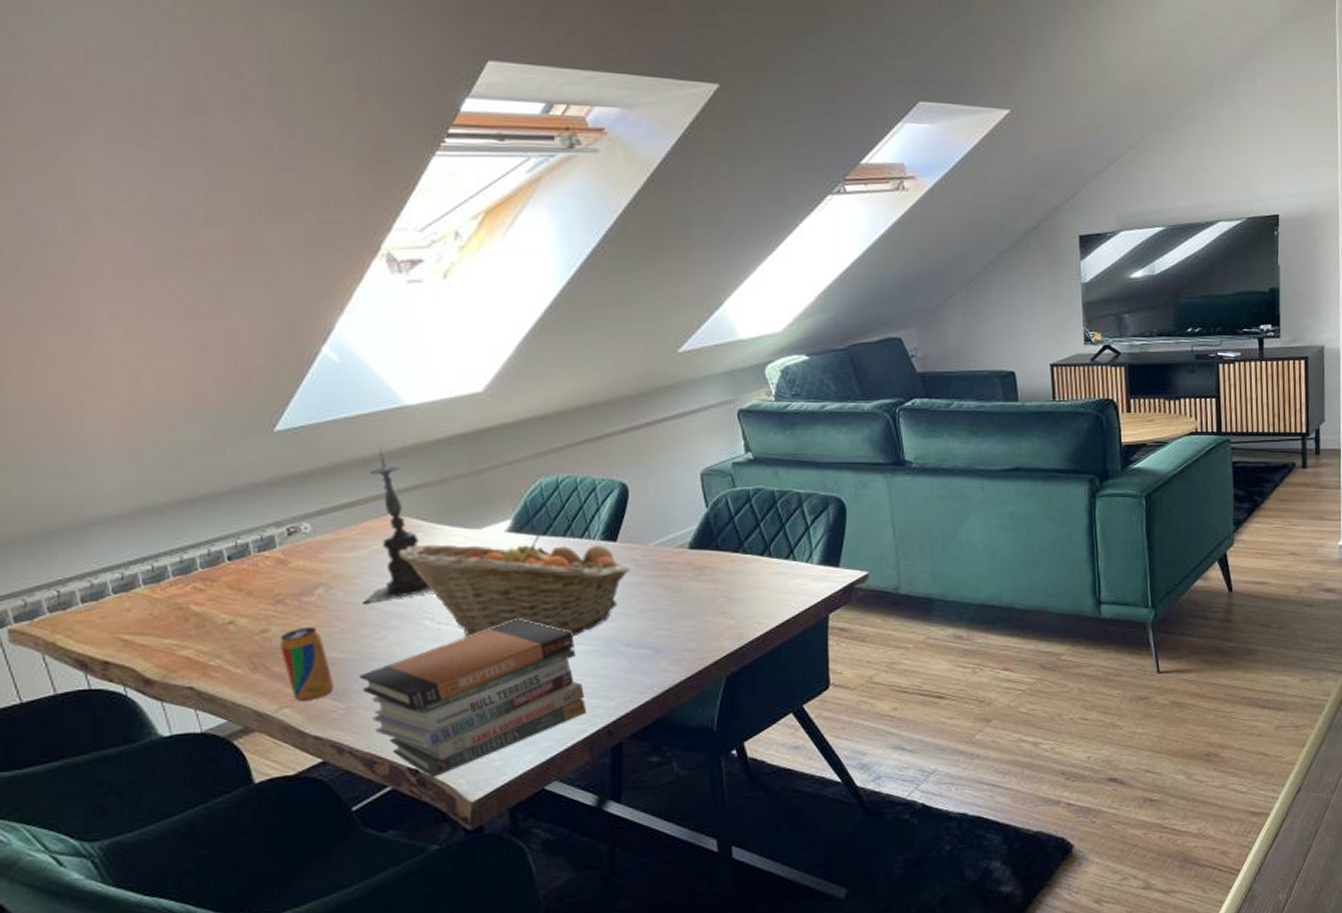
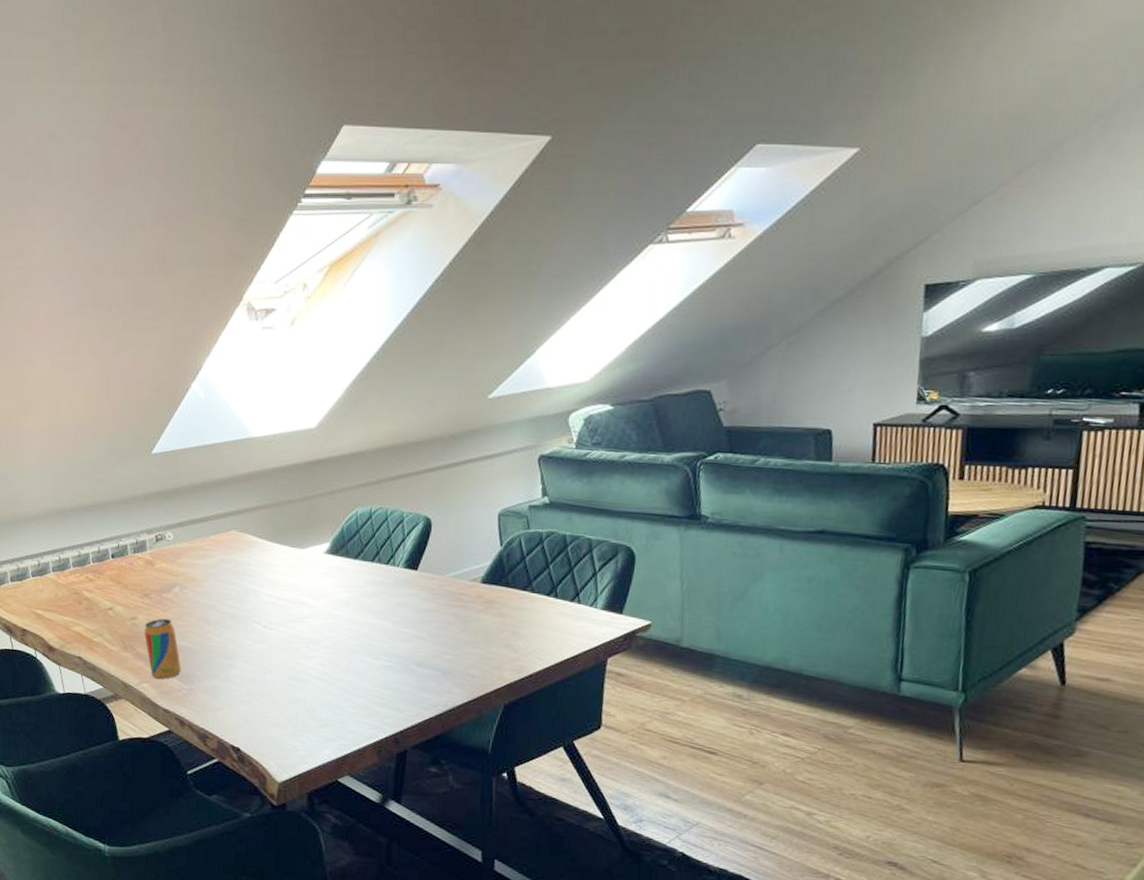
book stack: present [359,619,587,778] -> none [200,630,379,757]
candle holder: present [362,448,433,603] -> none [207,473,262,604]
fruit basket: present [398,534,631,638] -> none [237,557,427,652]

